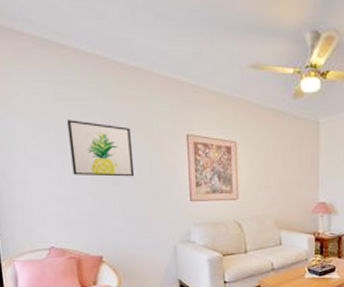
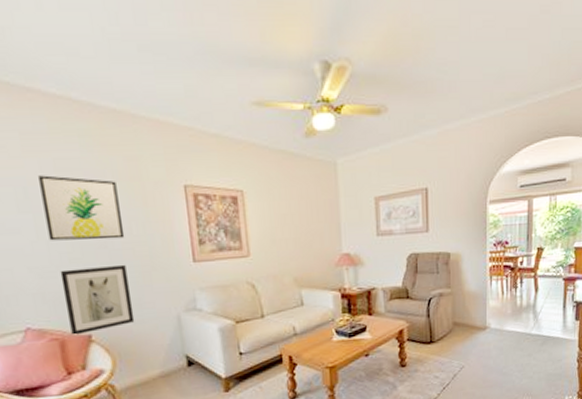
wall art: none [80,199,139,256] -> present [60,264,135,335]

